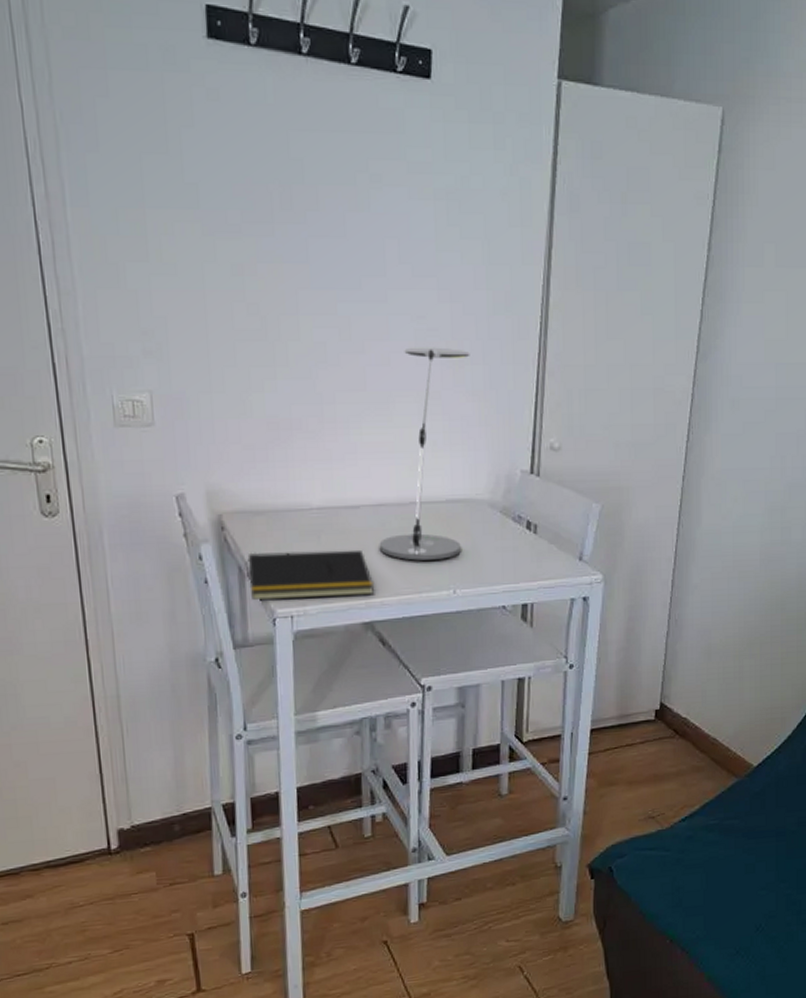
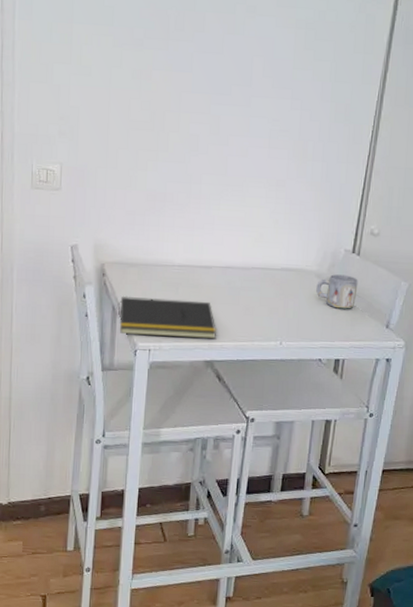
desk lamp: present [379,347,470,561] -> none [224,143,313,316]
mug: none [491,501,541,543] -> present [316,274,358,309]

